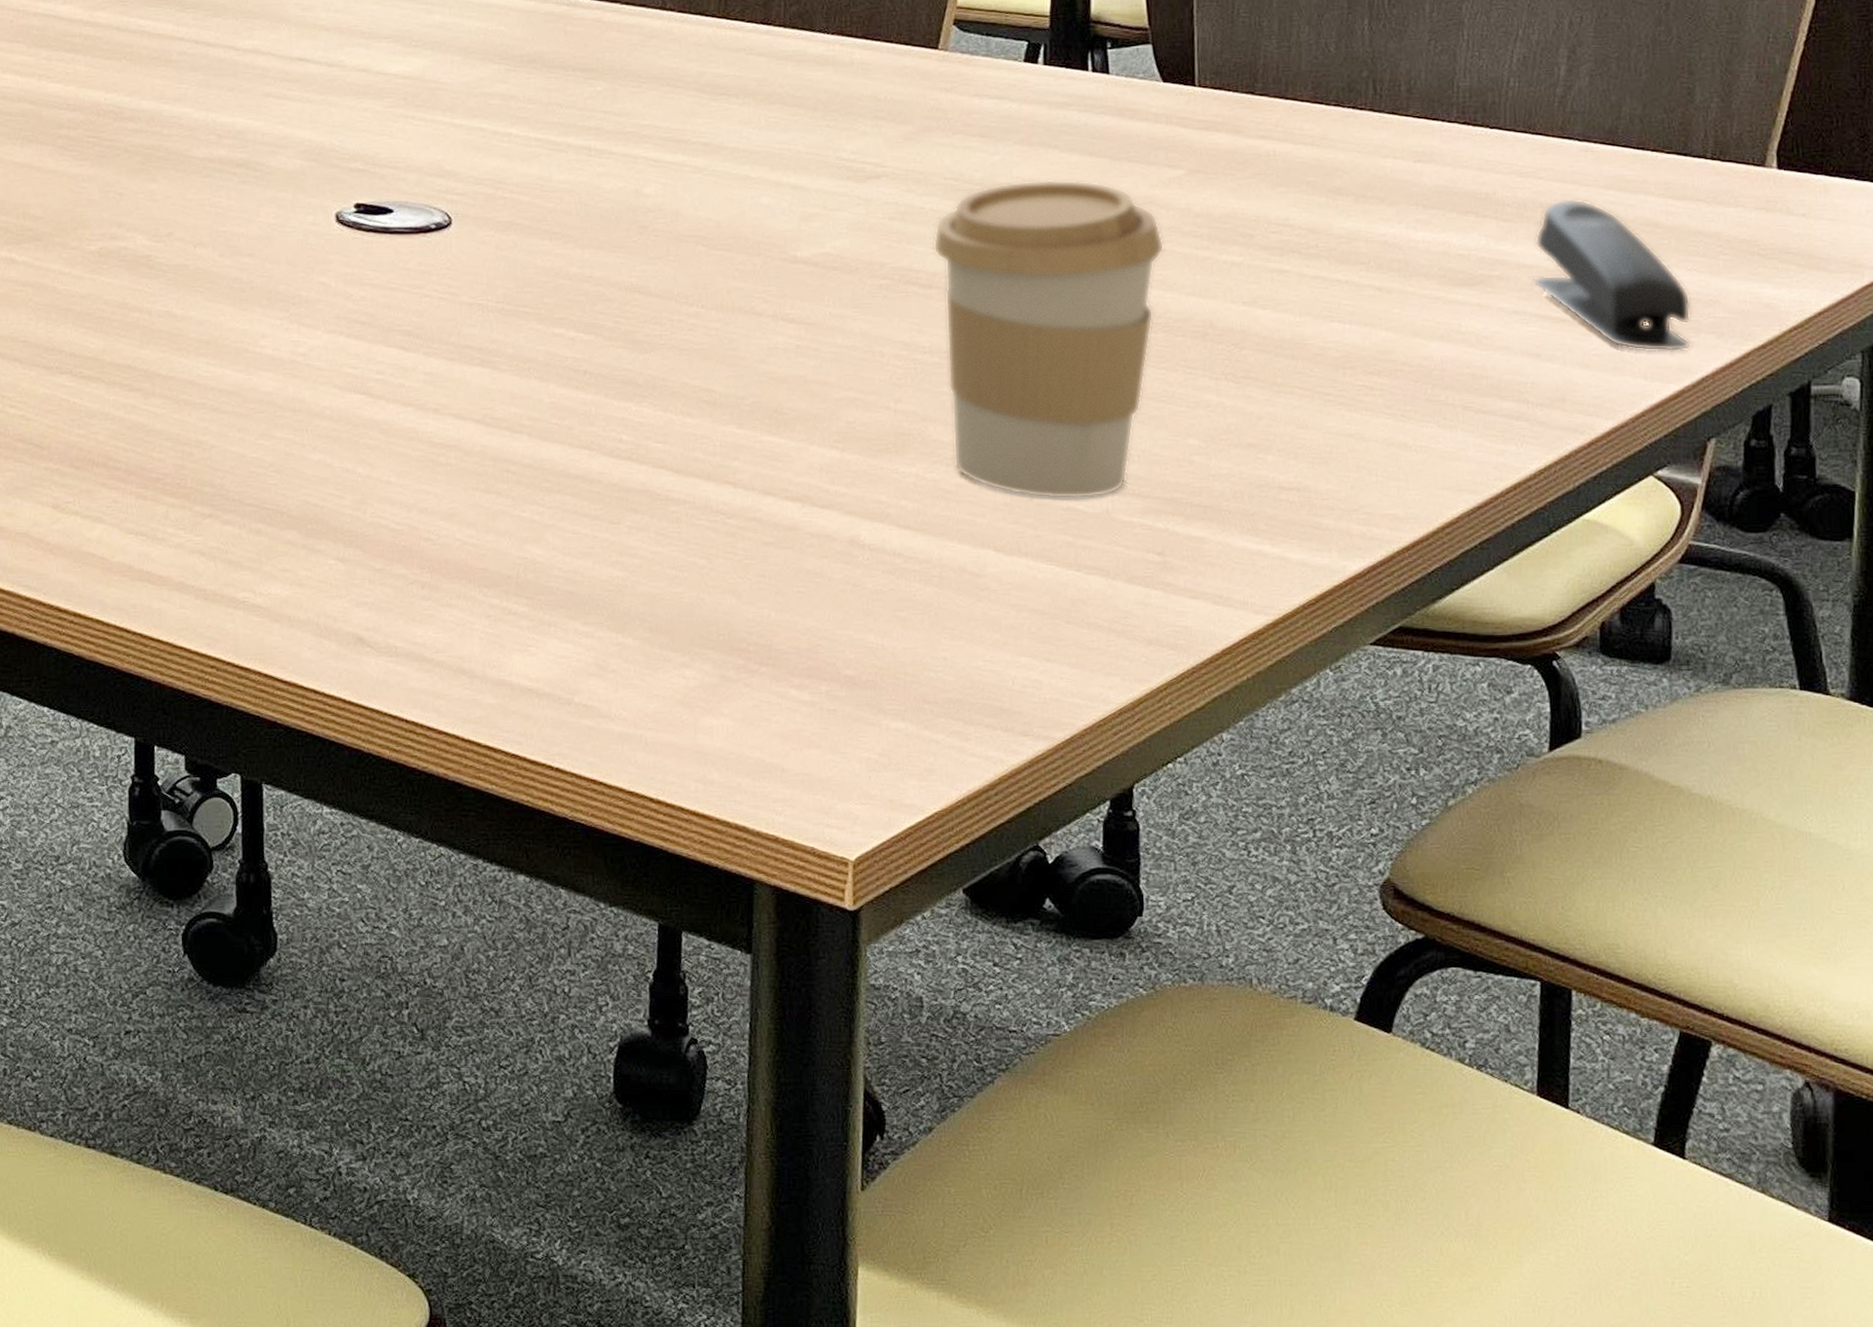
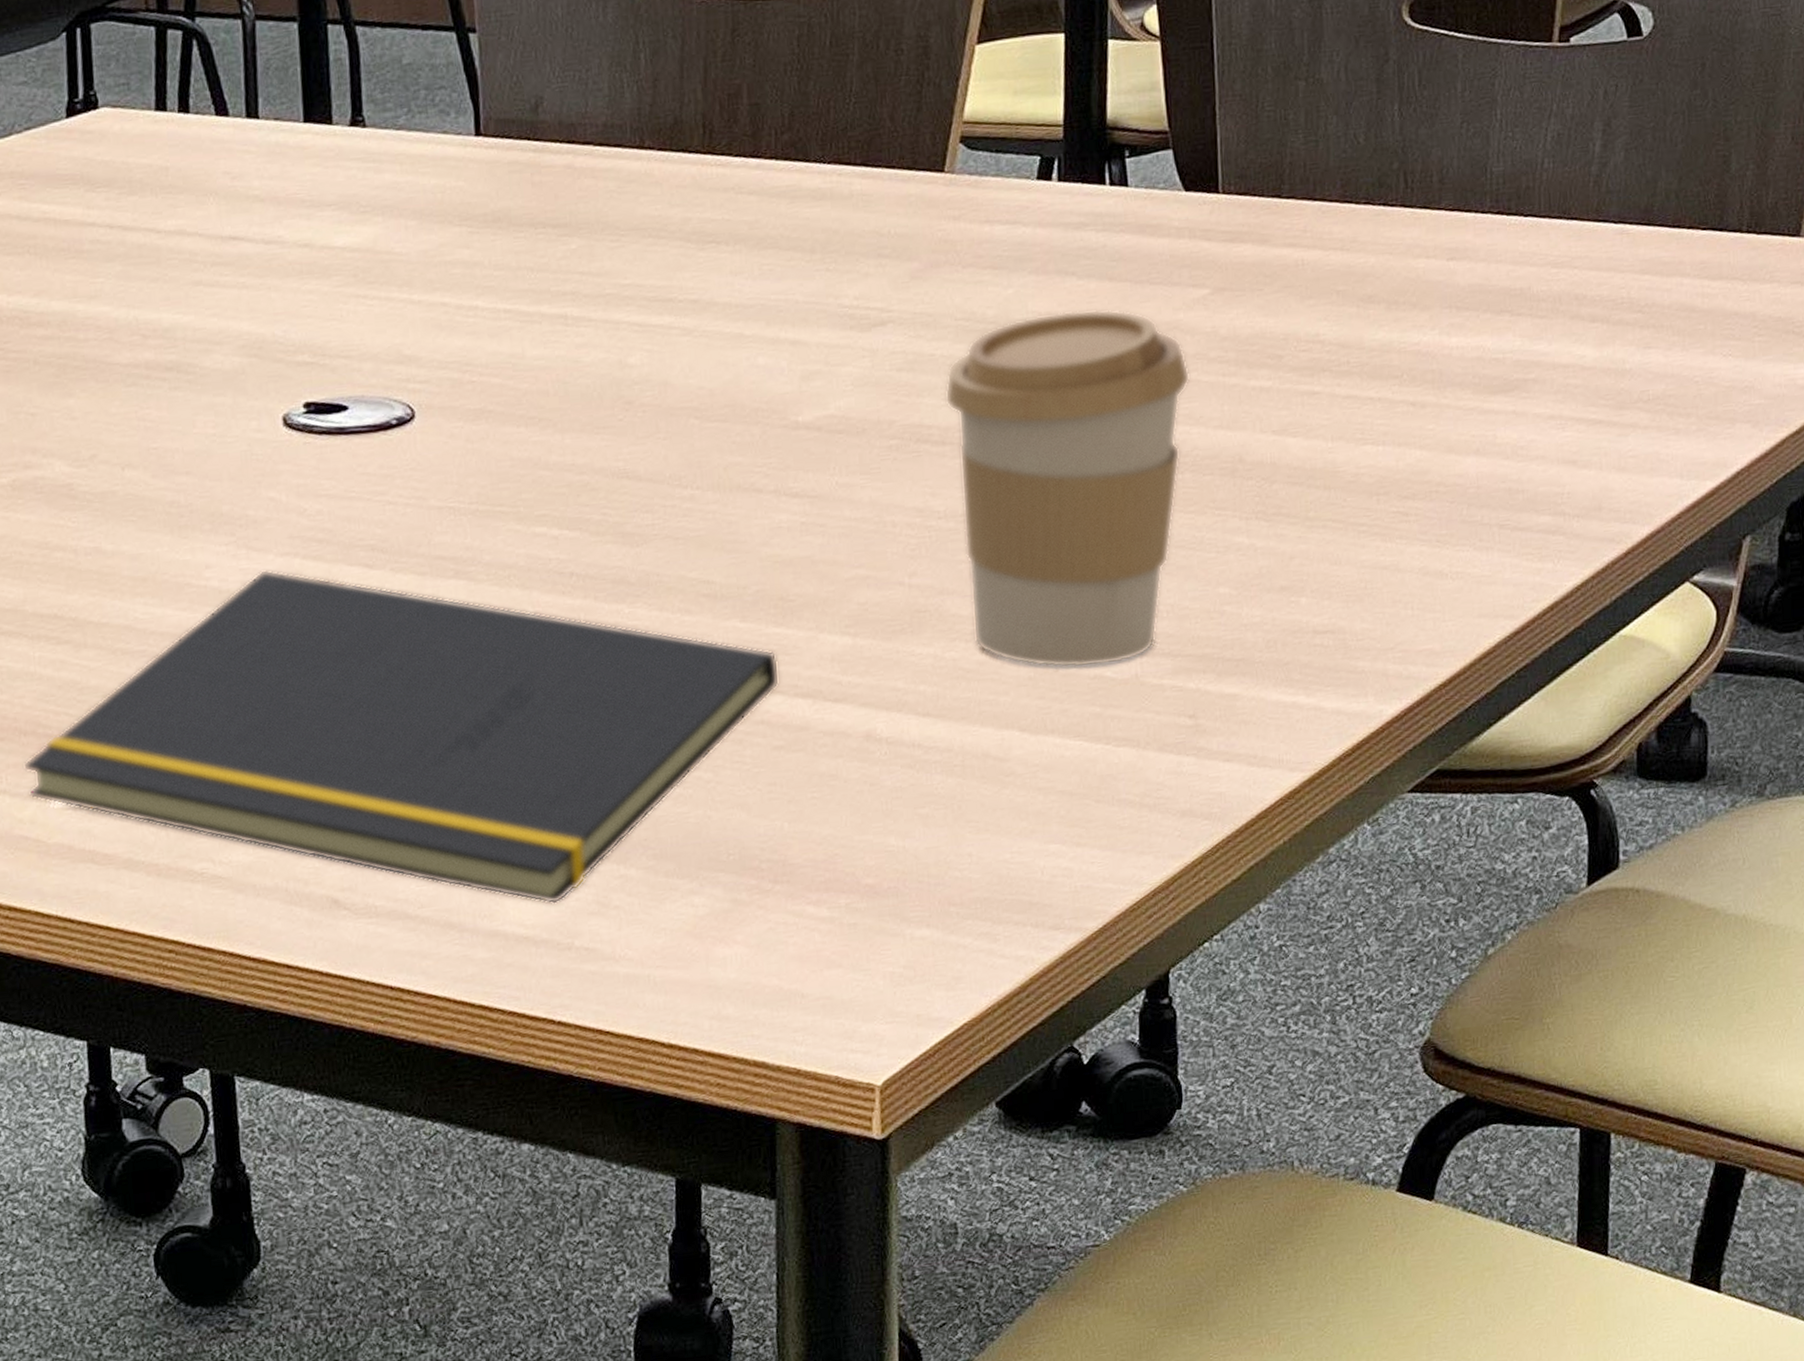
notepad: none [95,343,772,662] -> present [24,569,780,905]
stapler: present [1532,198,1691,351] -> none [1567,287,1727,448]

